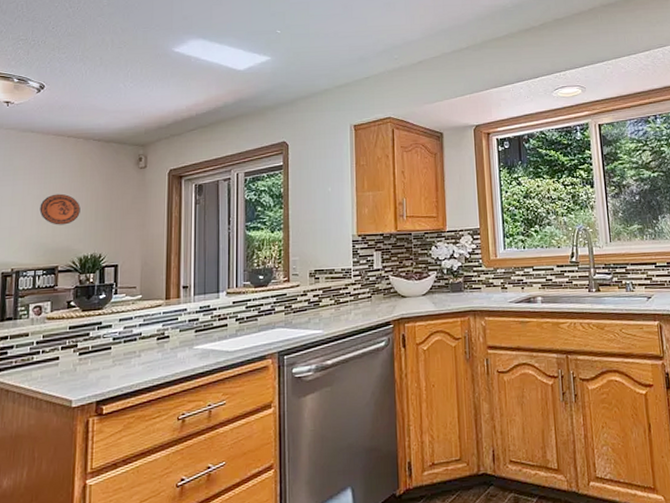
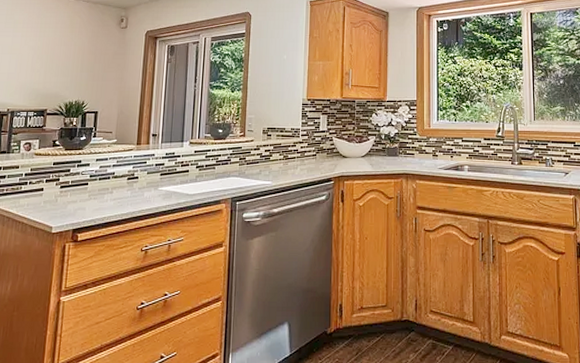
decorative plate: present [39,193,80,225] -> none [34,46,69,74]

